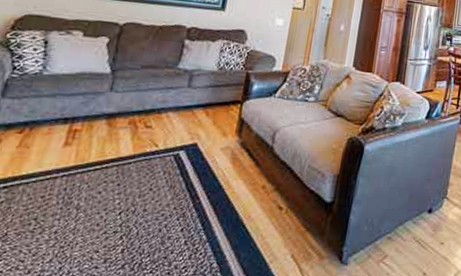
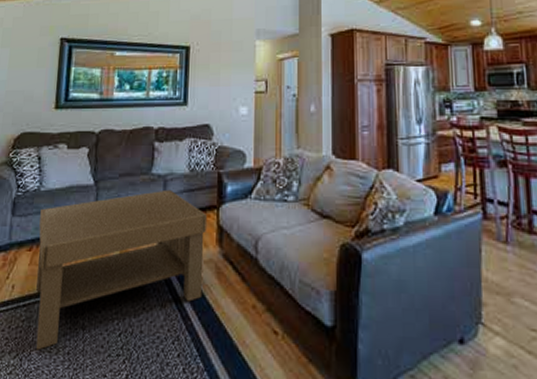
coffee table: none [15,83,230,231] -> present [36,189,206,351]

